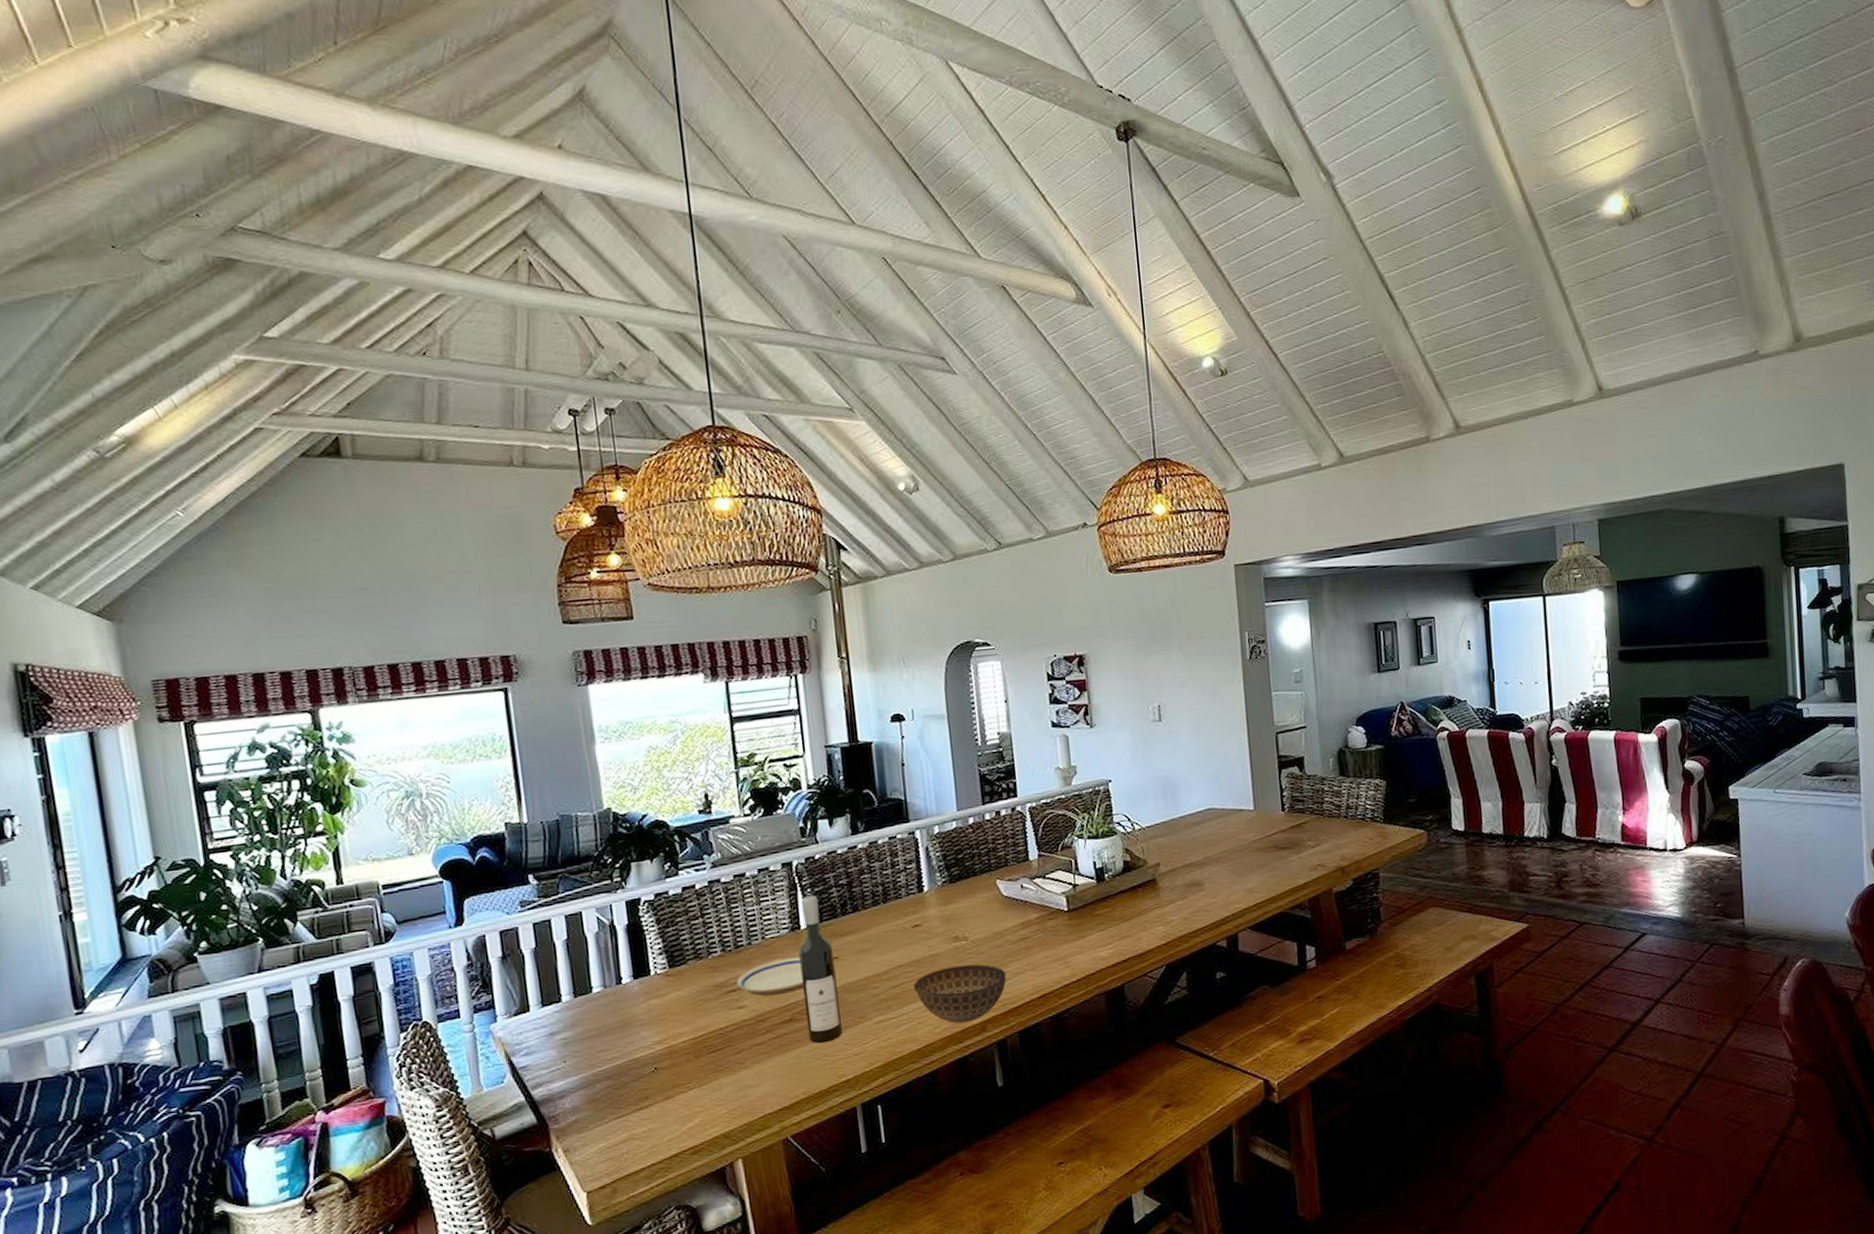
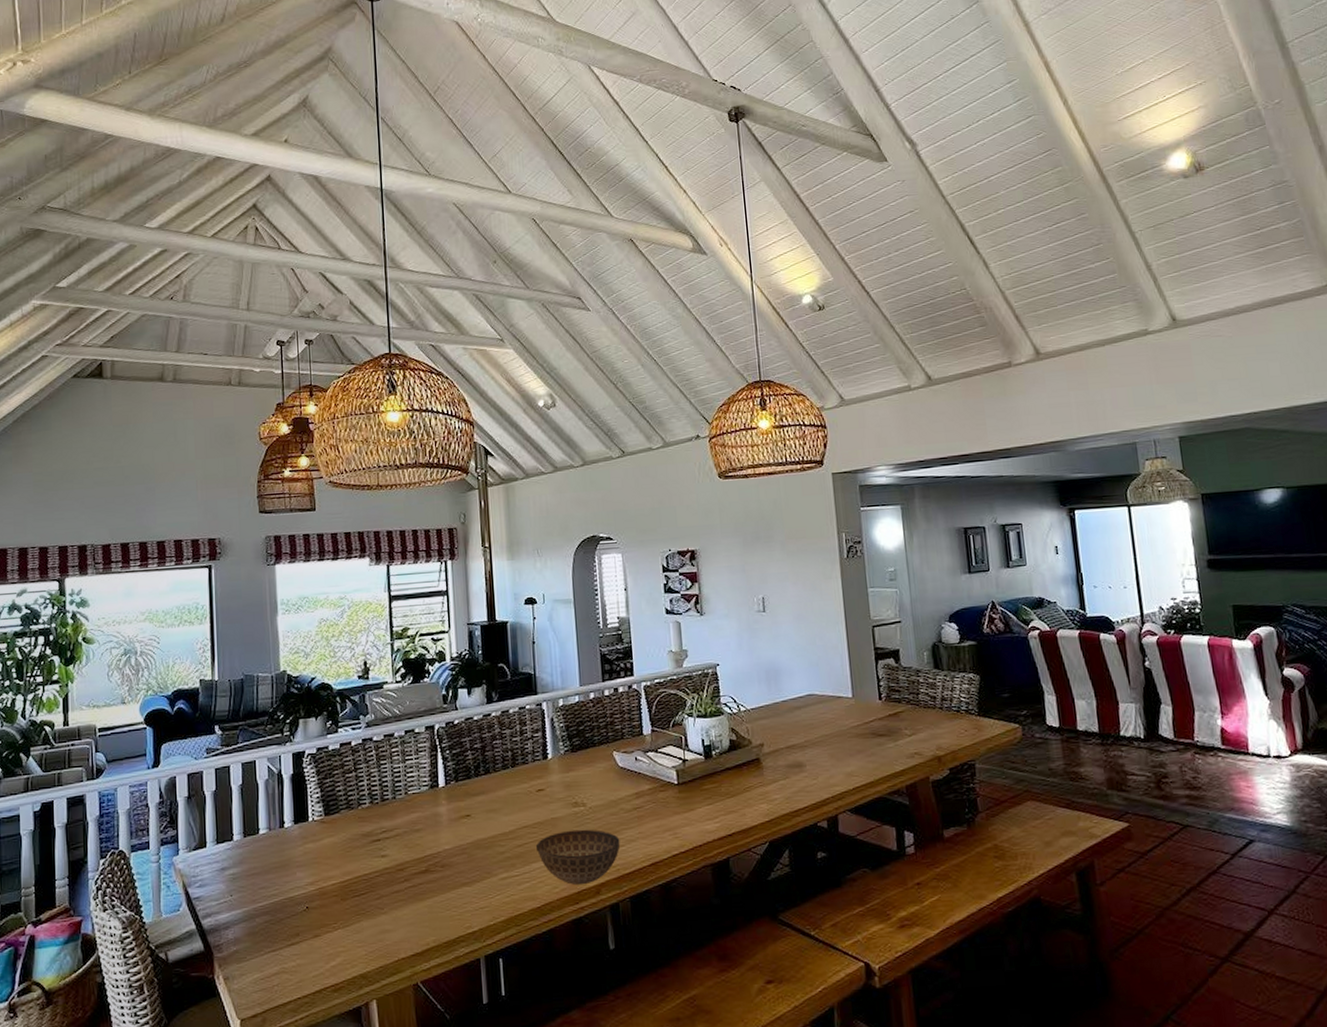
plate: present [736,956,804,996] -> none [381,812,439,847]
bottle: present [798,895,843,1043] -> none [436,757,472,895]

